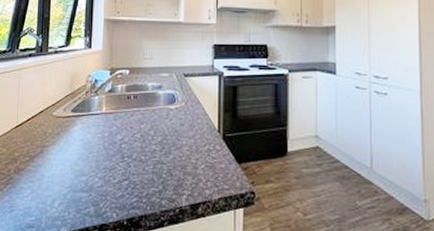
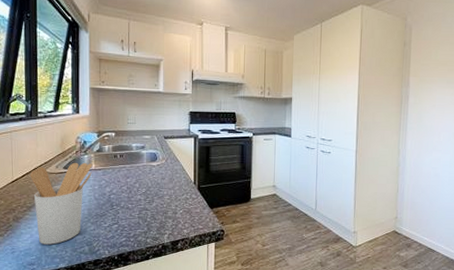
utensil holder: none [36,104,103,203] -> present [30,162,93,245]

